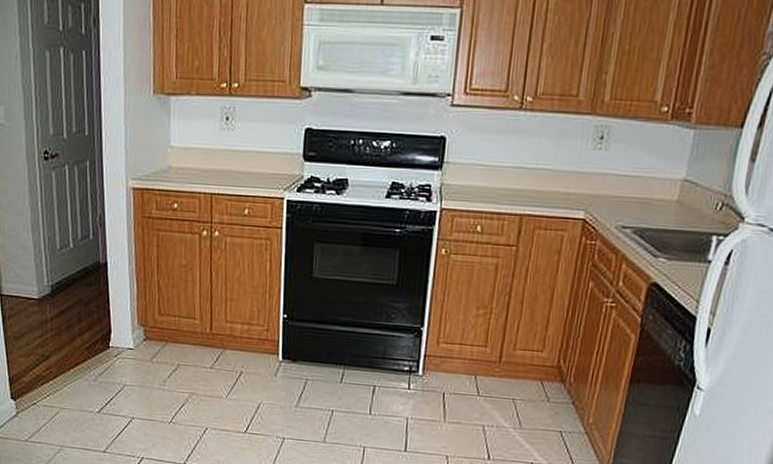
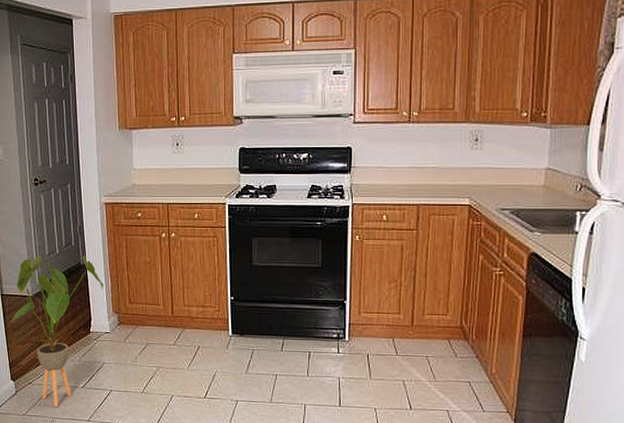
house plant: none [12,249,128,433] -> present [11,255,103,407]

